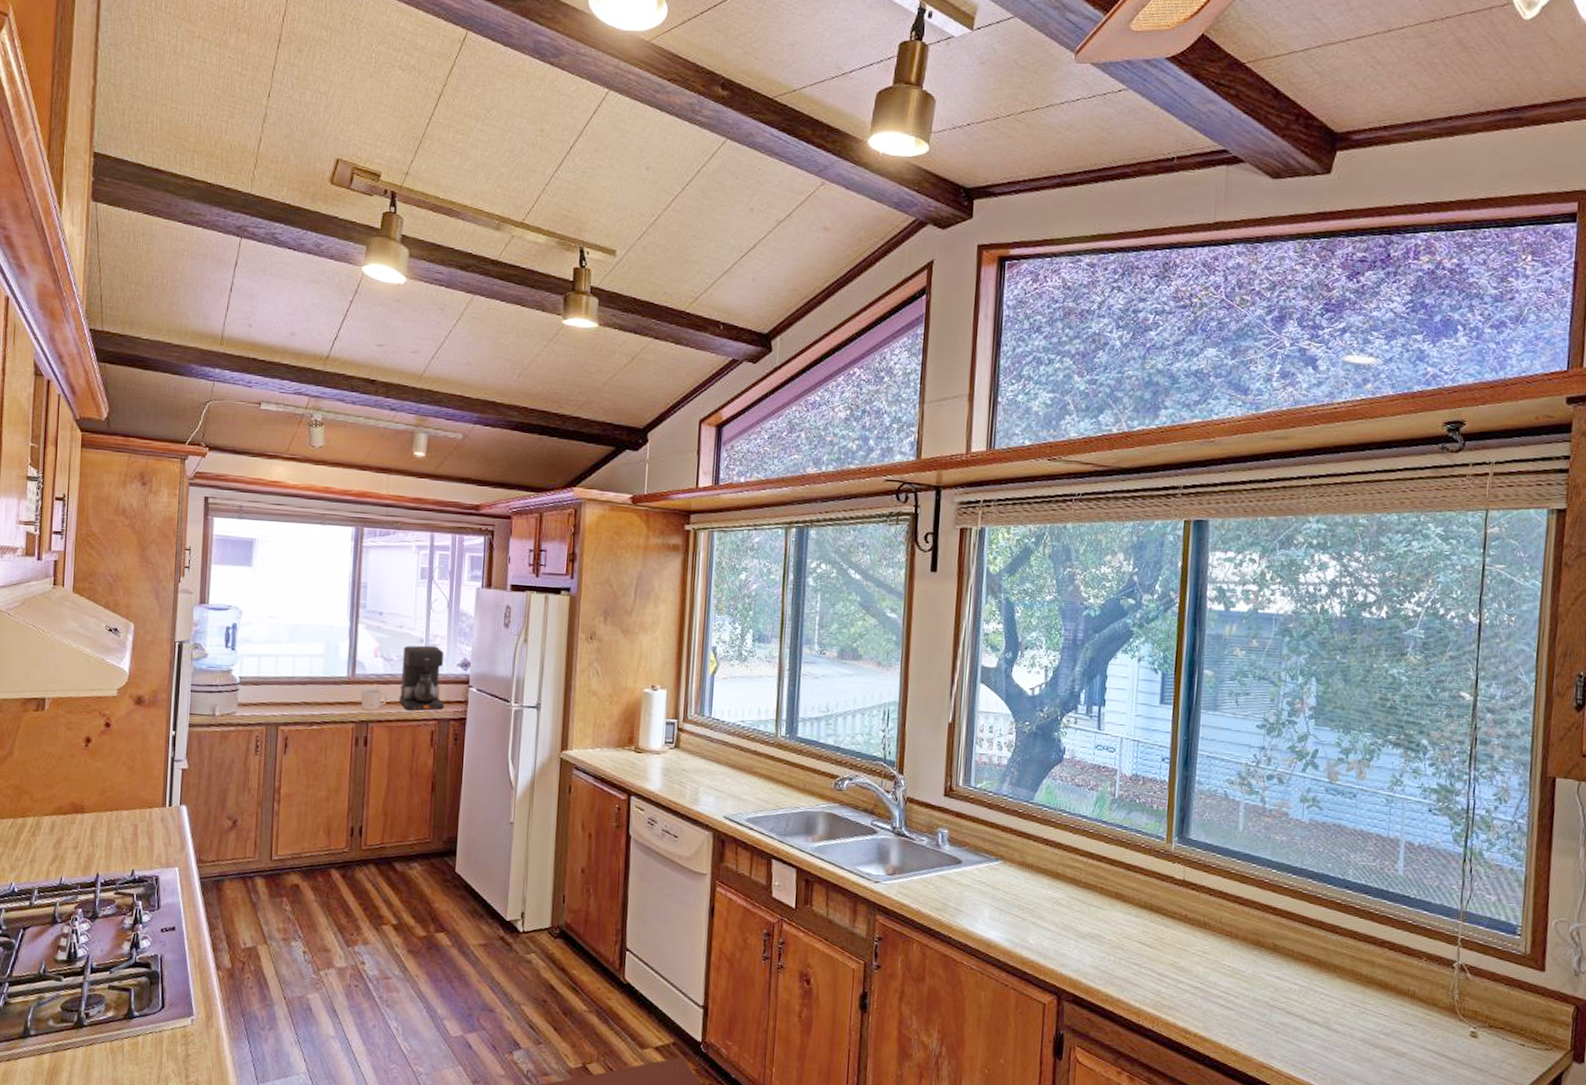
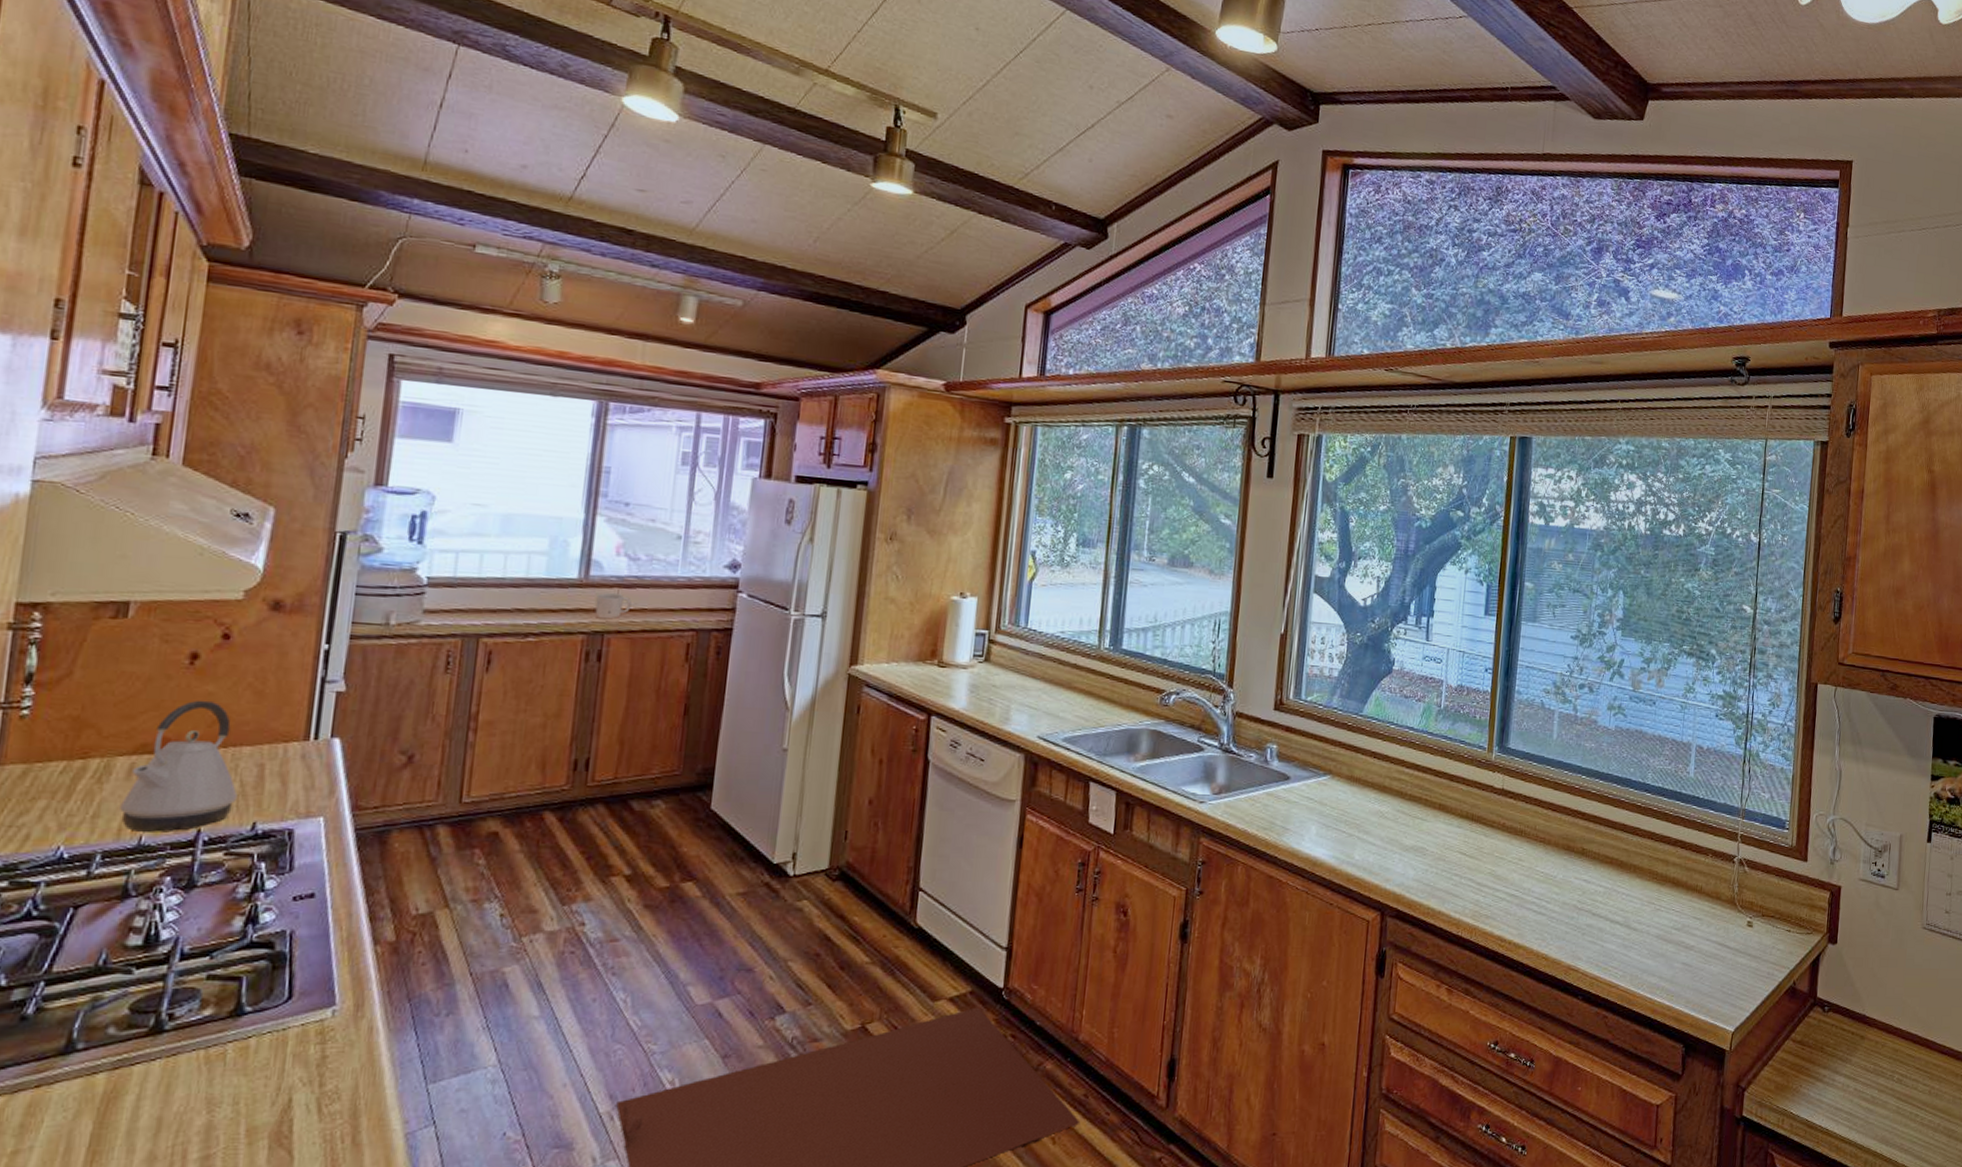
kettle: none [47,774,121,875] -> present [120,700,238,833]
coffee maker: present [399,645,445,712] -> none [646,542,708,621]

